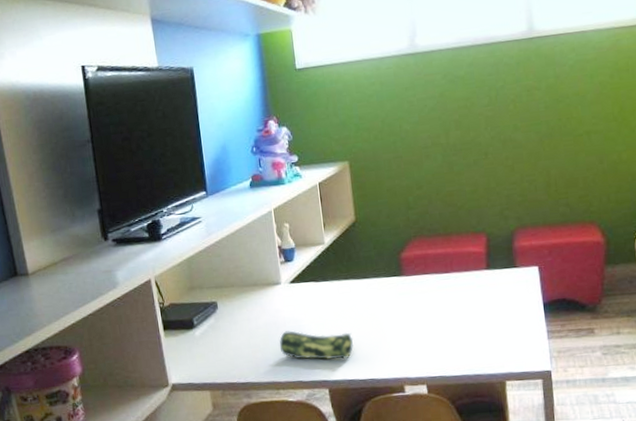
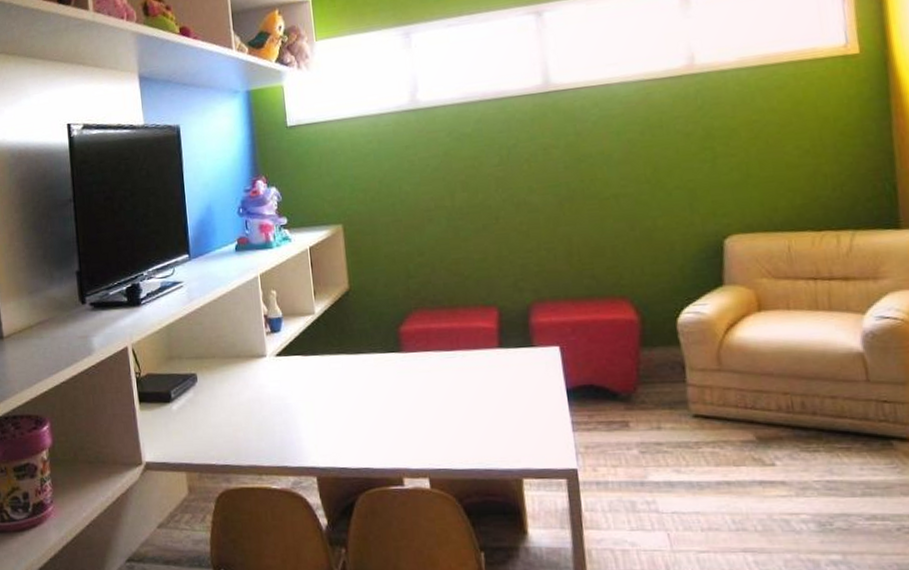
pencil case: present [279,331,354,360] -> none [263,409,346,445]

